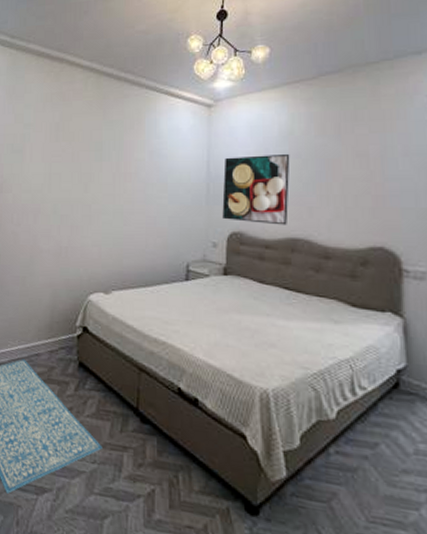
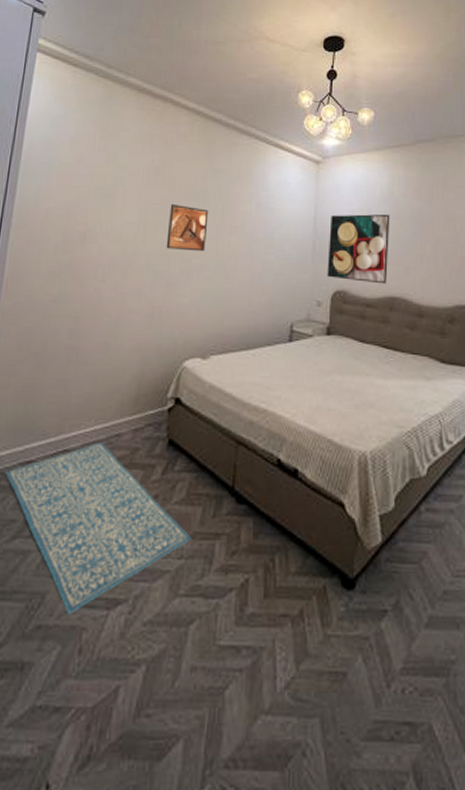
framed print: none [68,156,105,198] -> present [166,204,209,252]

